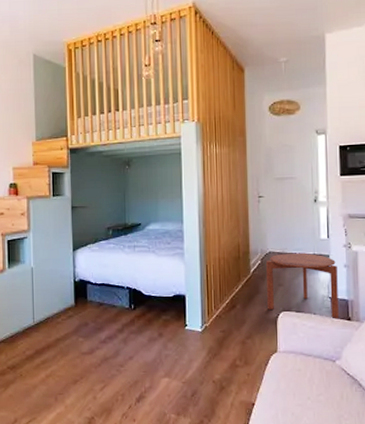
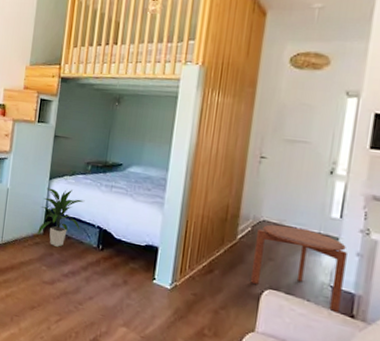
indoor plant: none [69,256,111,316] -> present [37,188,85,247]

